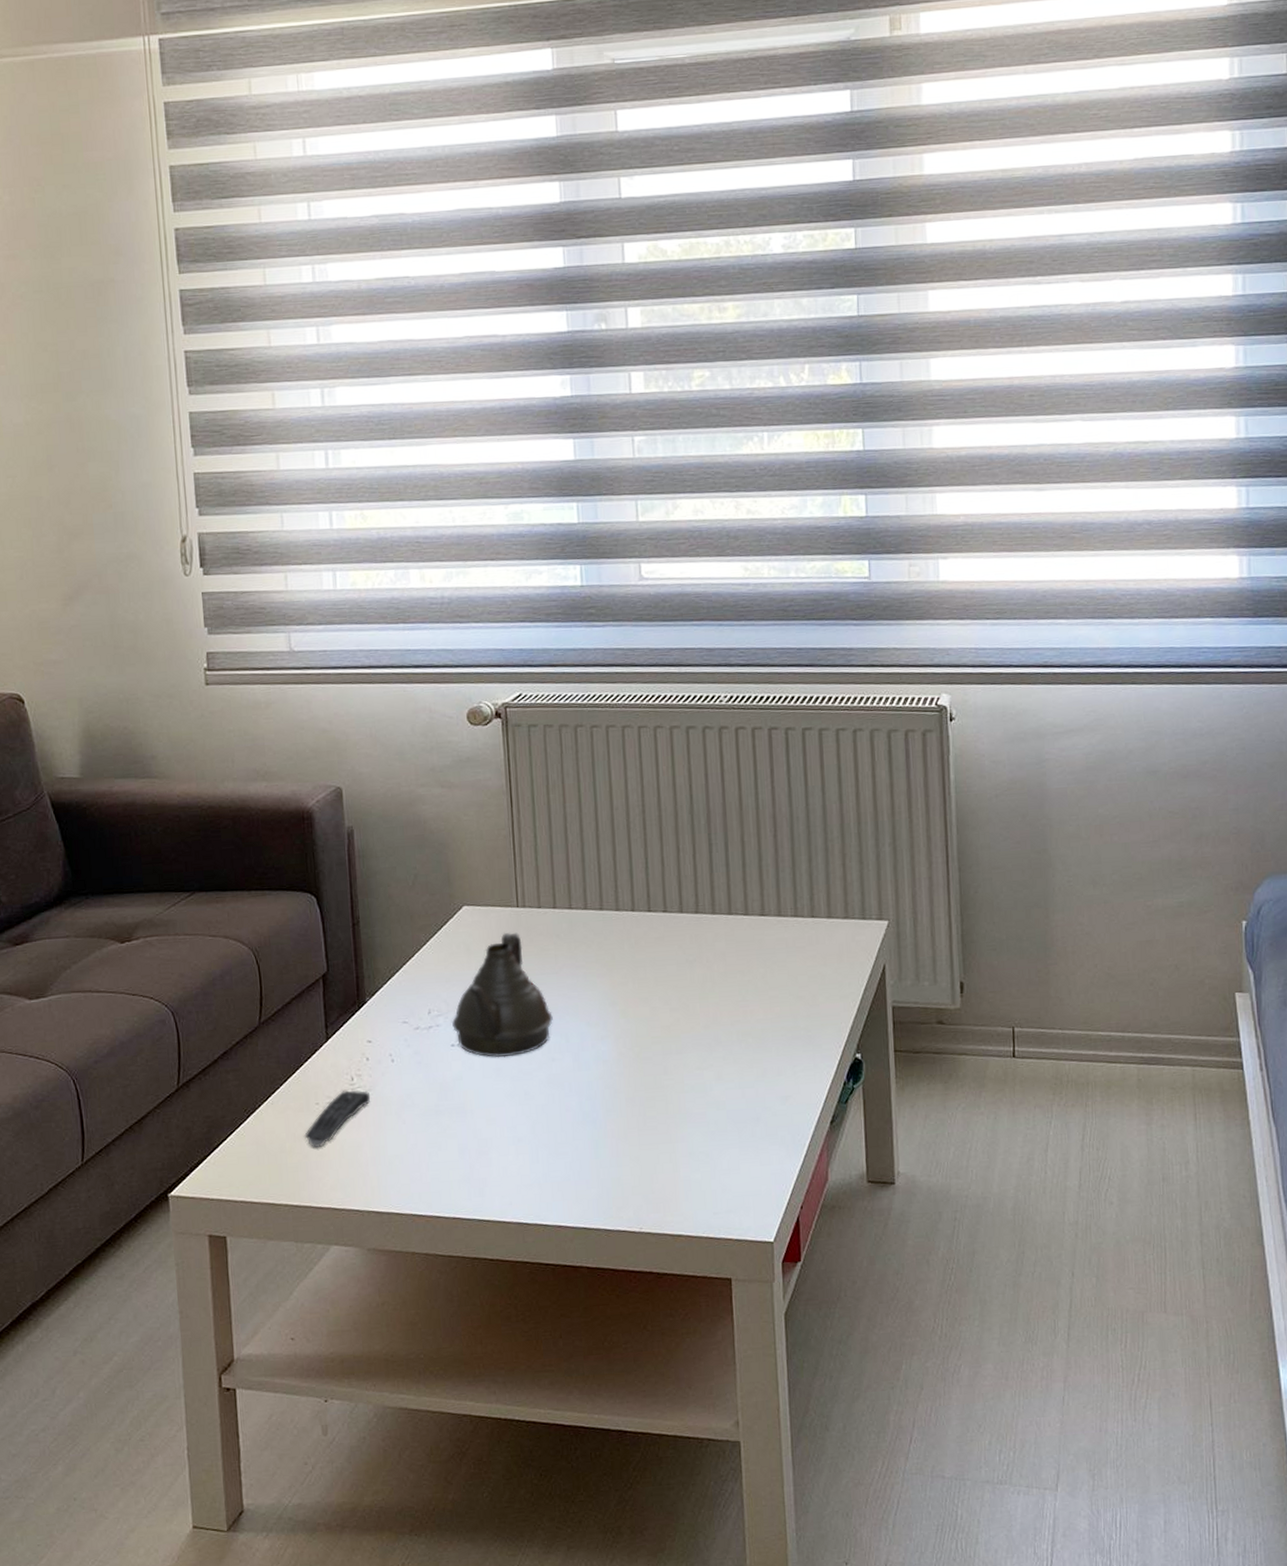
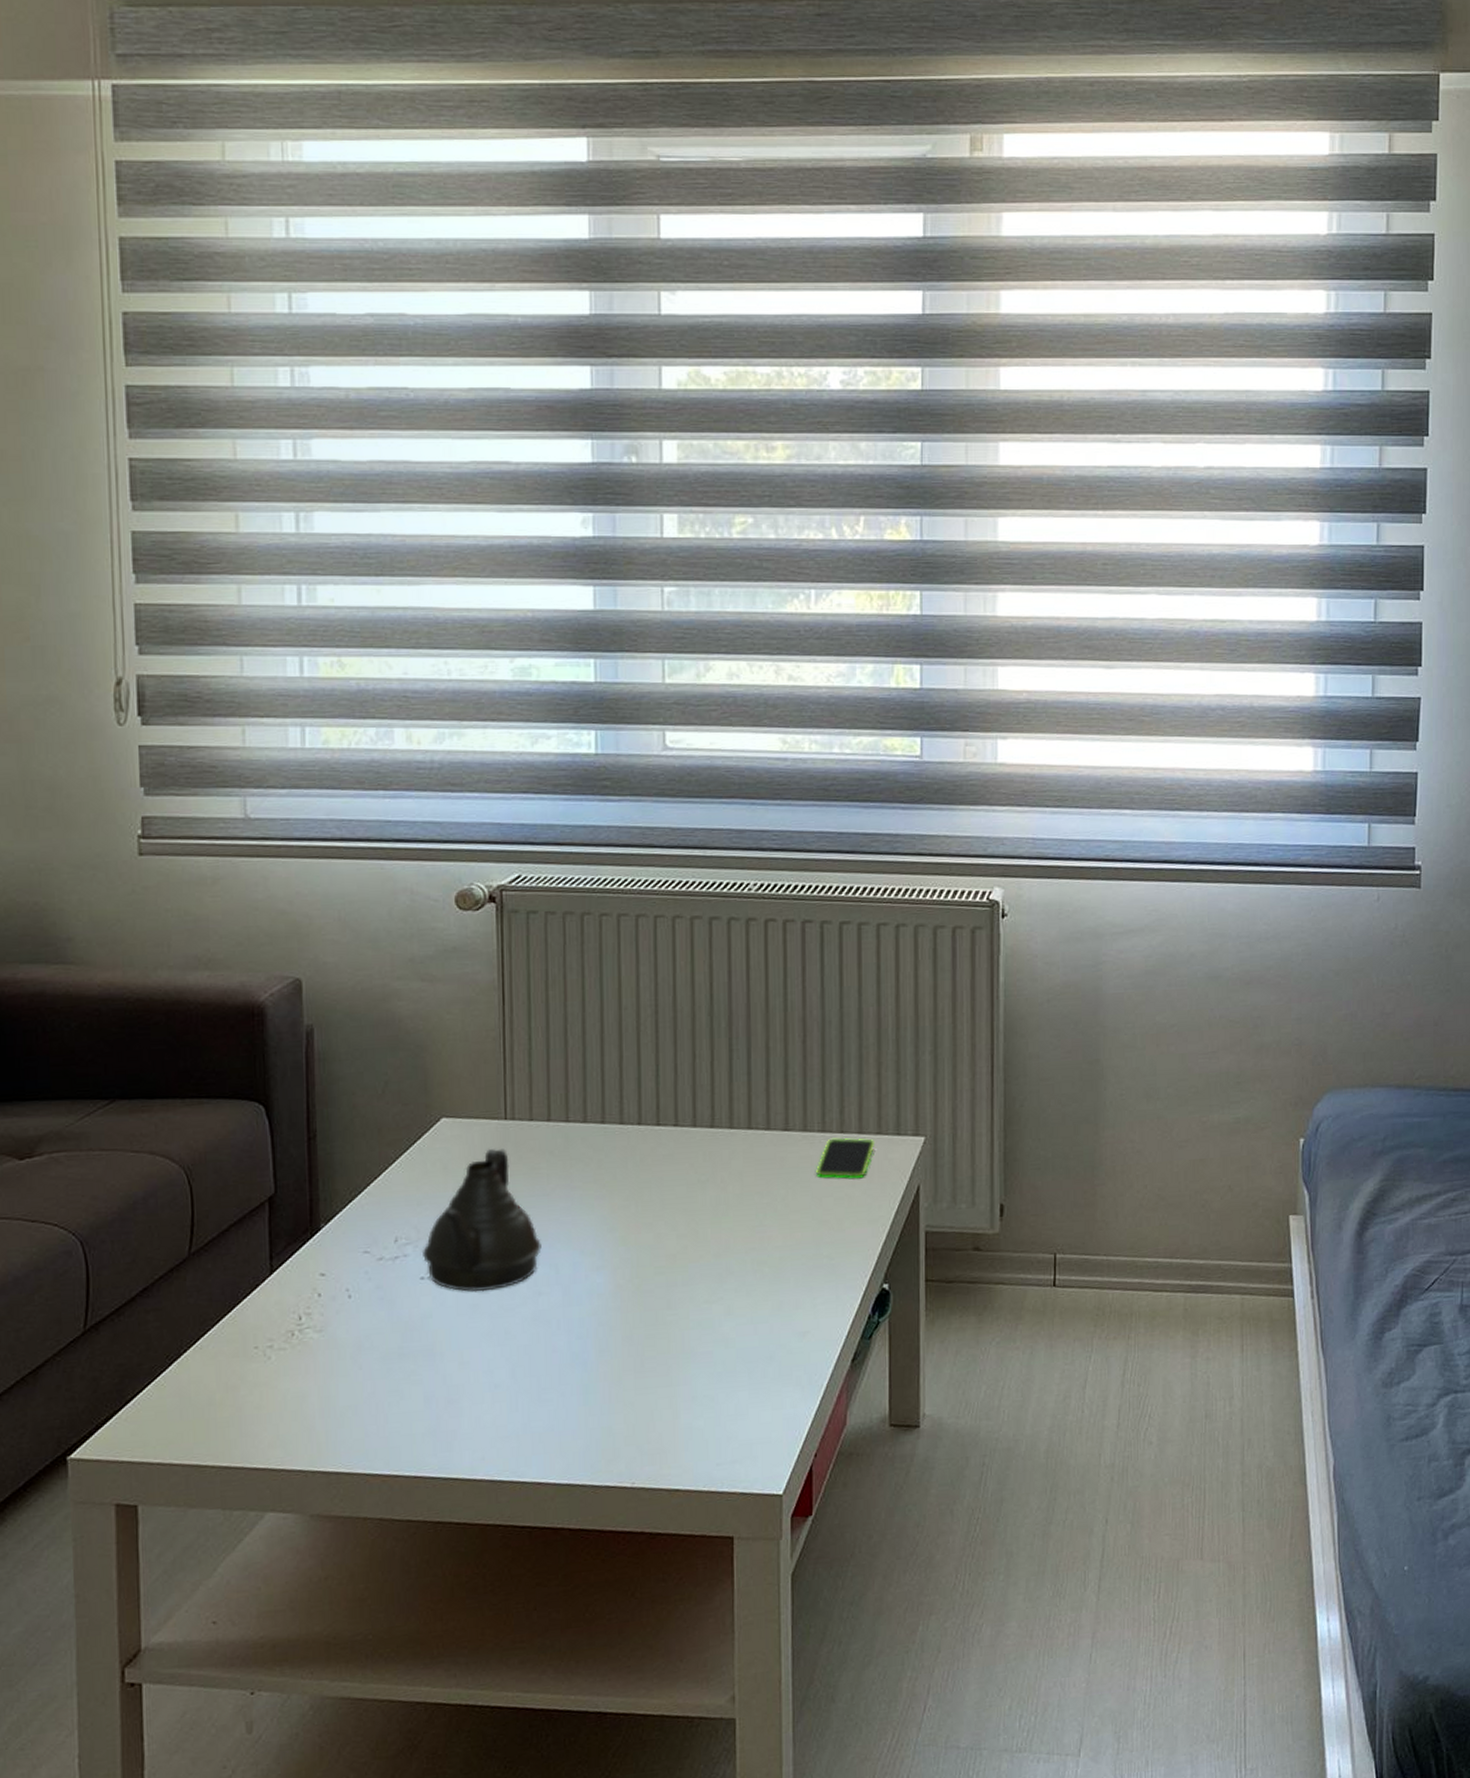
remote control: present [304,1090,371,1147] -> none [239,1331,322,1399]
smartphone: none [791,922,843,958] -> present [816,1138,874,1178]

